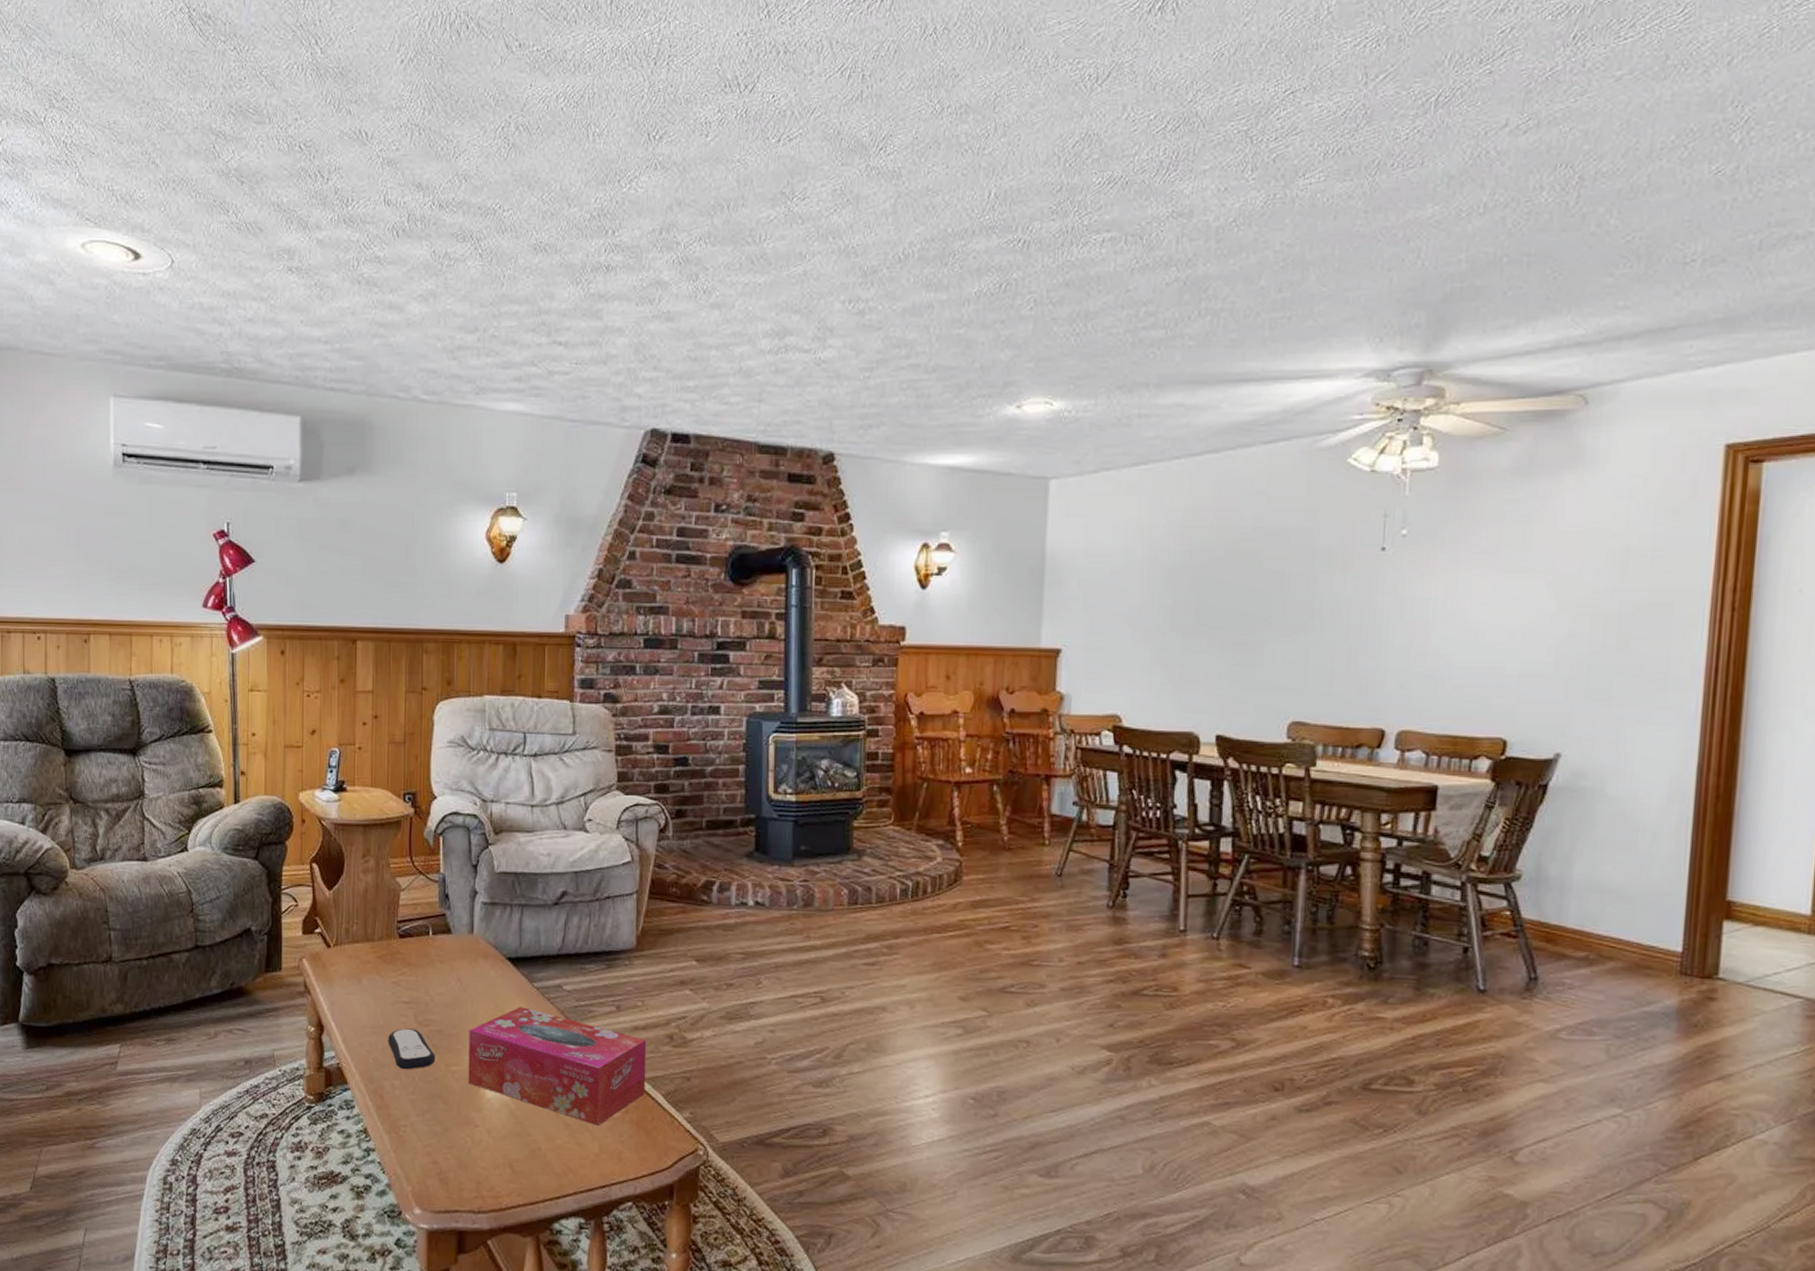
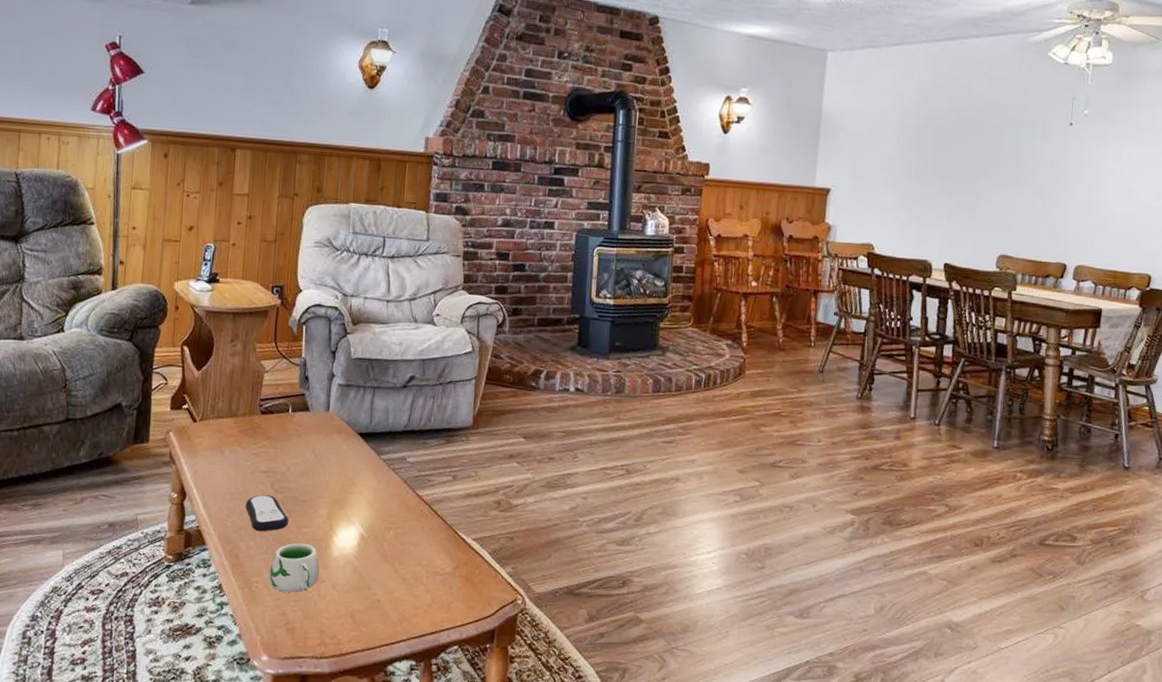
mug: none [417,1082,472,1138] -> present [269,543,319,593]
tissue box: present [468,1007,647,1125] -> none [317,476,478,580]

